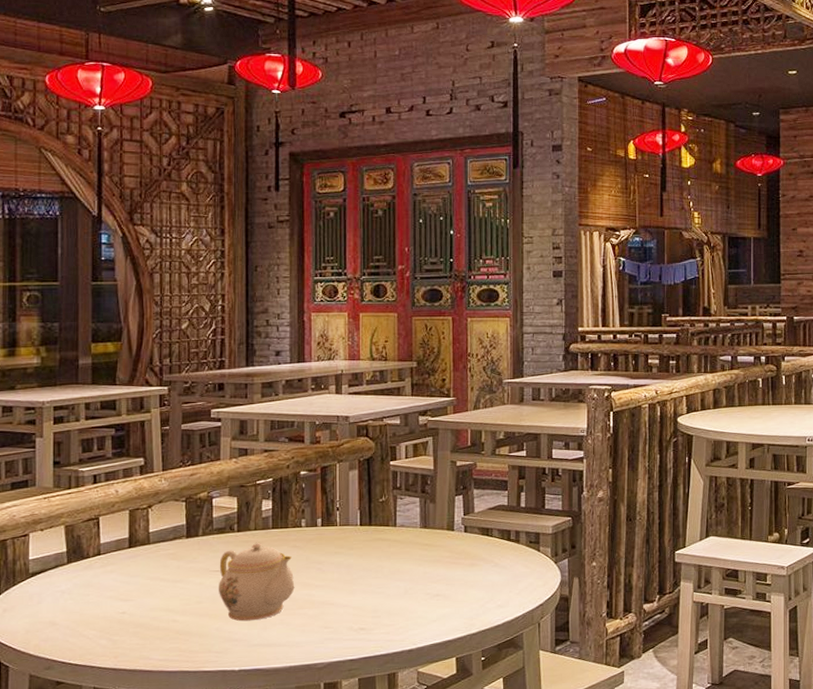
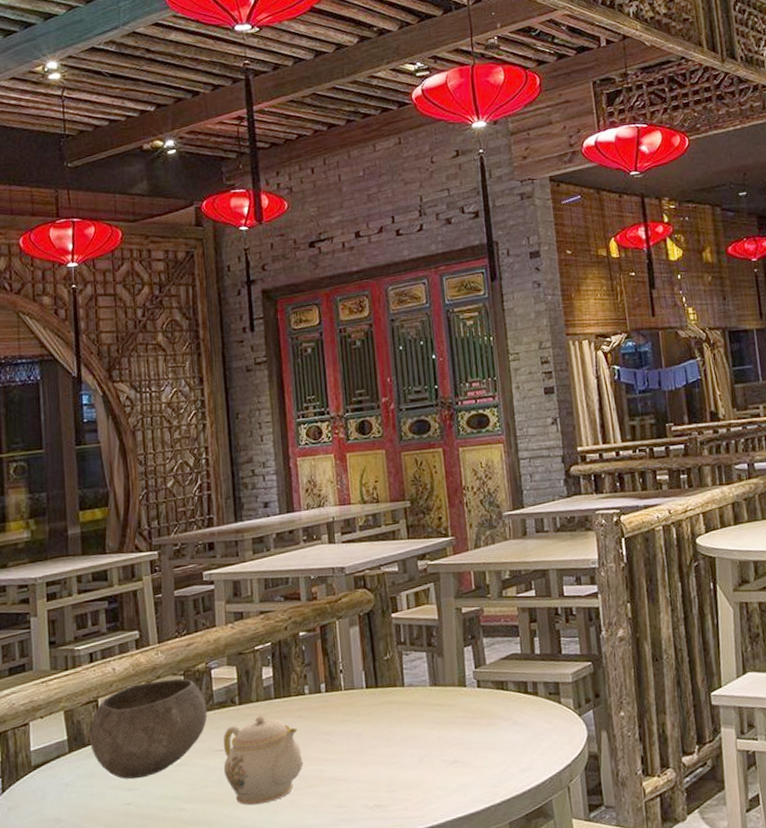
bowl: none [89,504,206,591] -> present [89,678,207,779]

